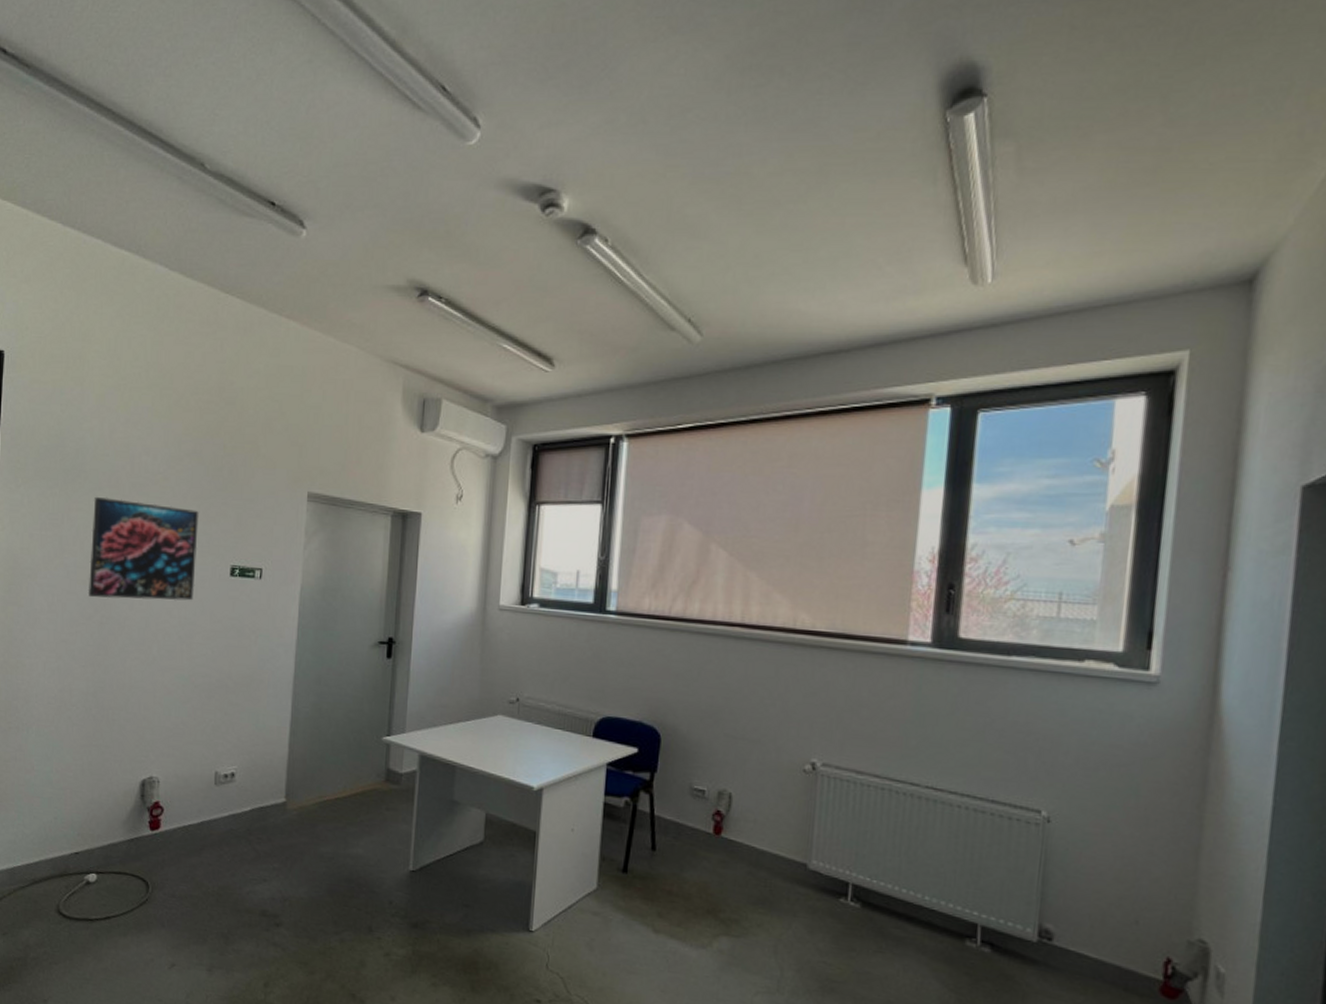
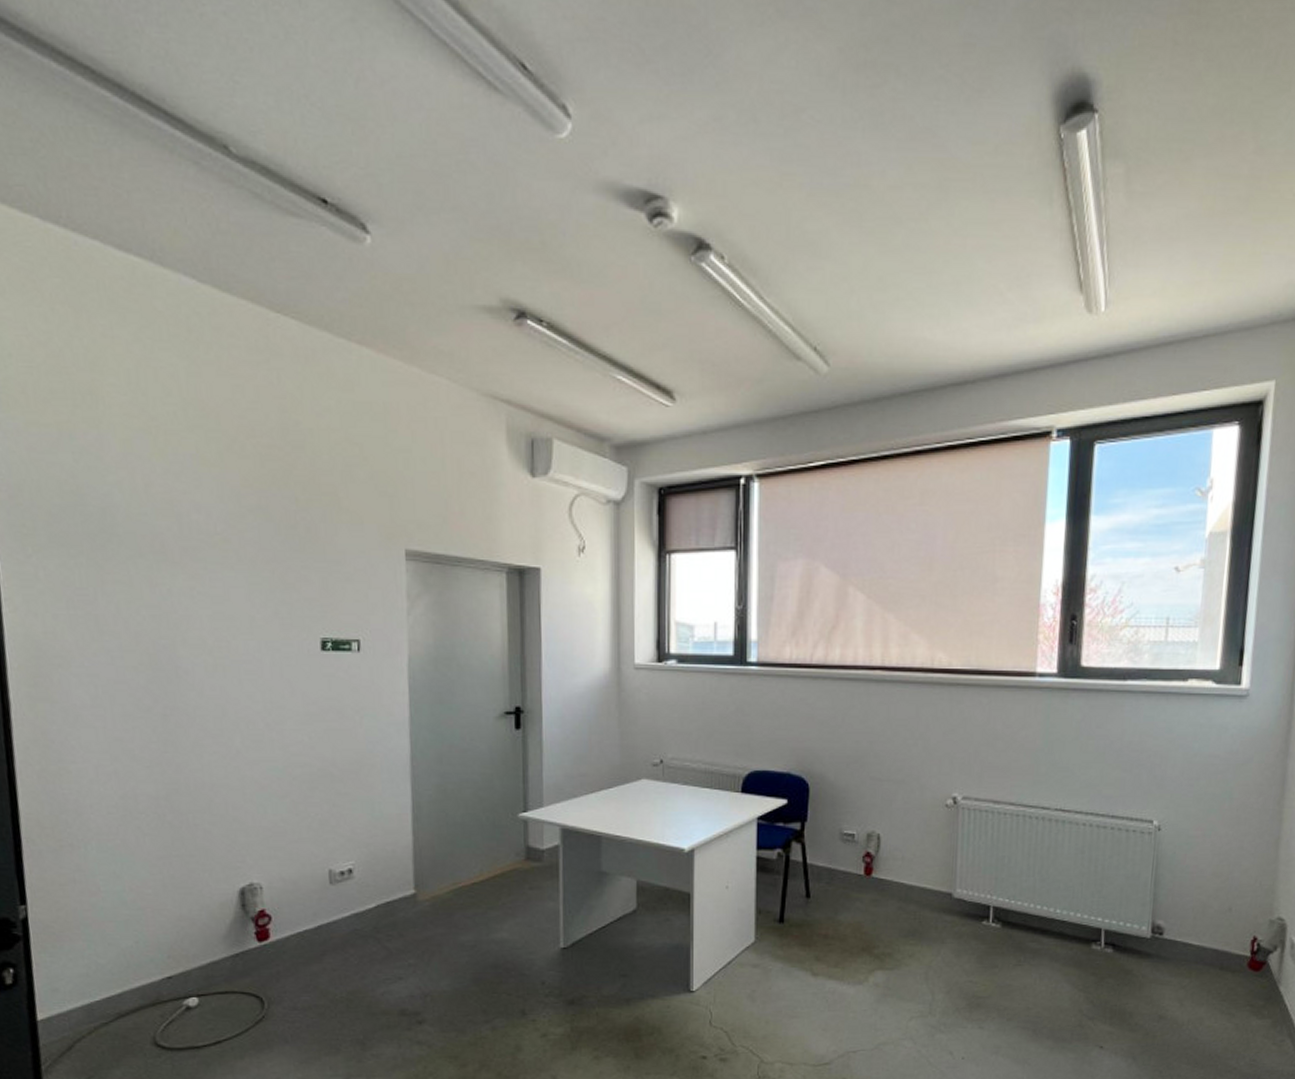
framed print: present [87,496,199,601] -> none [134,565,279,686]

